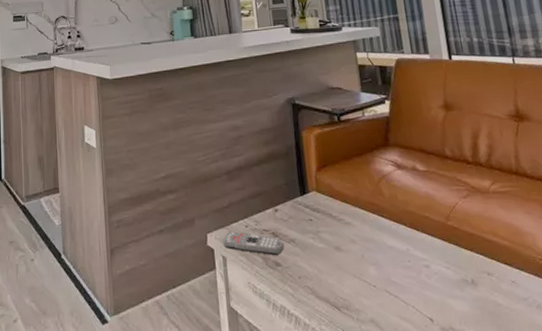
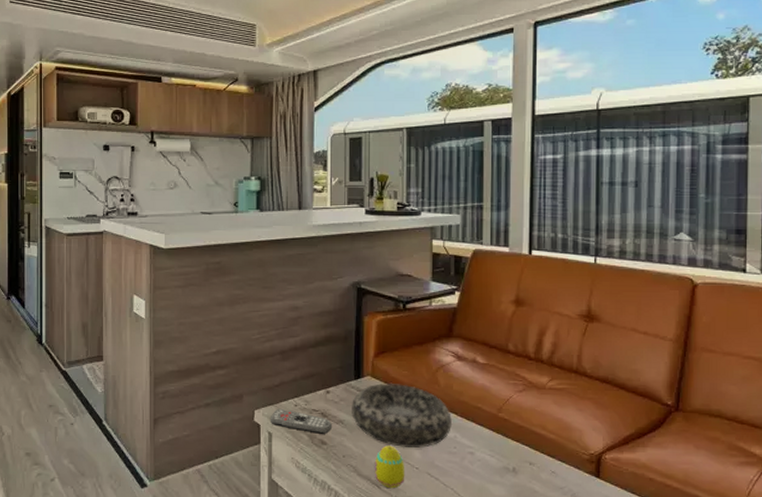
decorative bowl: none [301,197,403,264] -> present [352,383,453,448]
egg: none [330,263,364,310] -> present [374,445,405,489]

